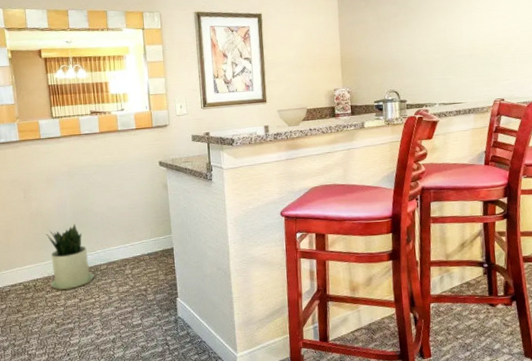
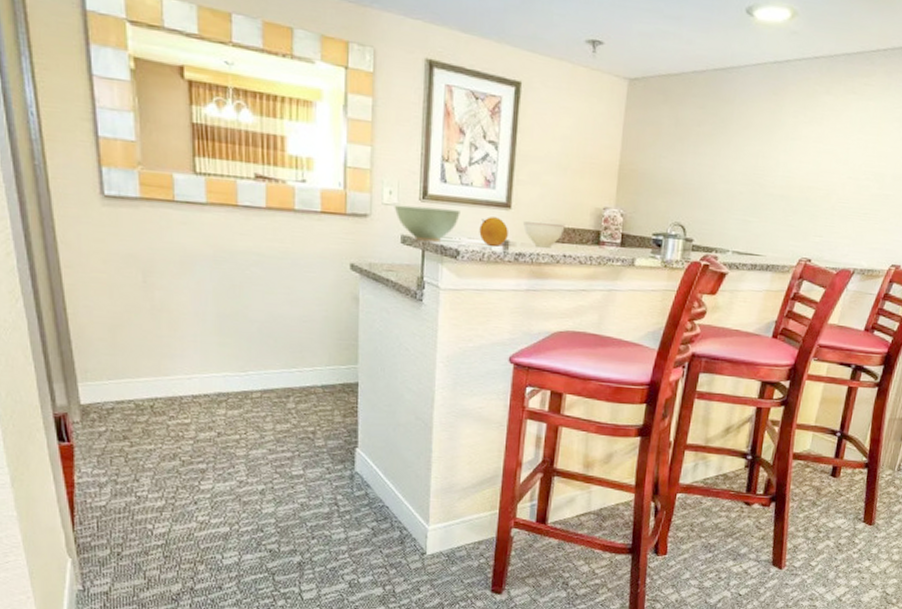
planter: present [46,224,94,290] -> none [174,330,241,418]
bowl: none [184,111,231,137] -> present [394,205,460,242]
fruit: none [246,110,267,133] -> present [479,217,508,248]

